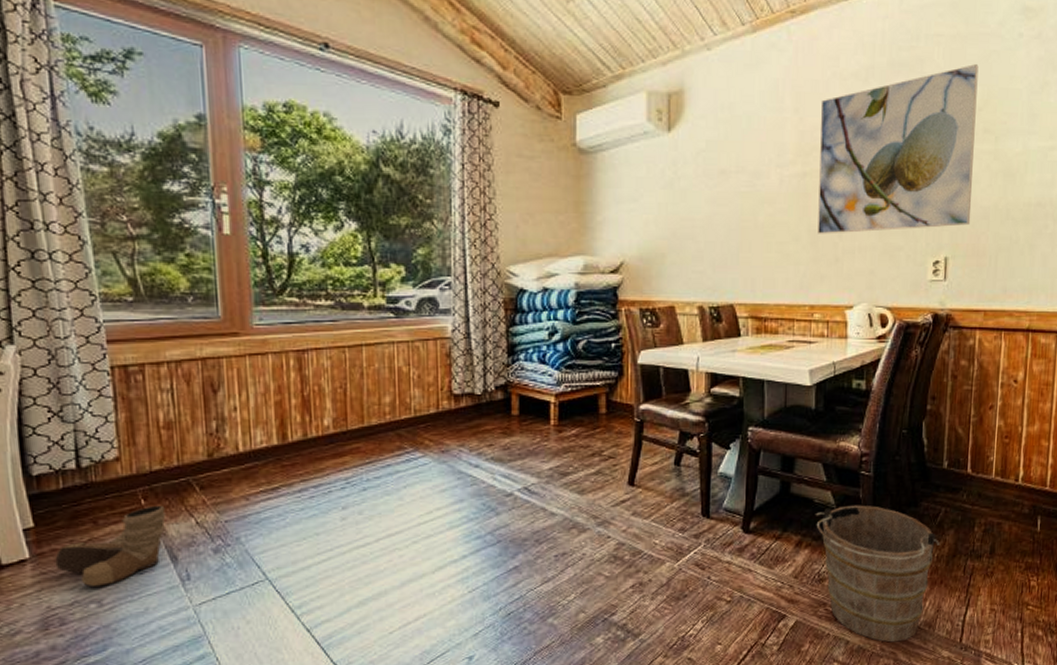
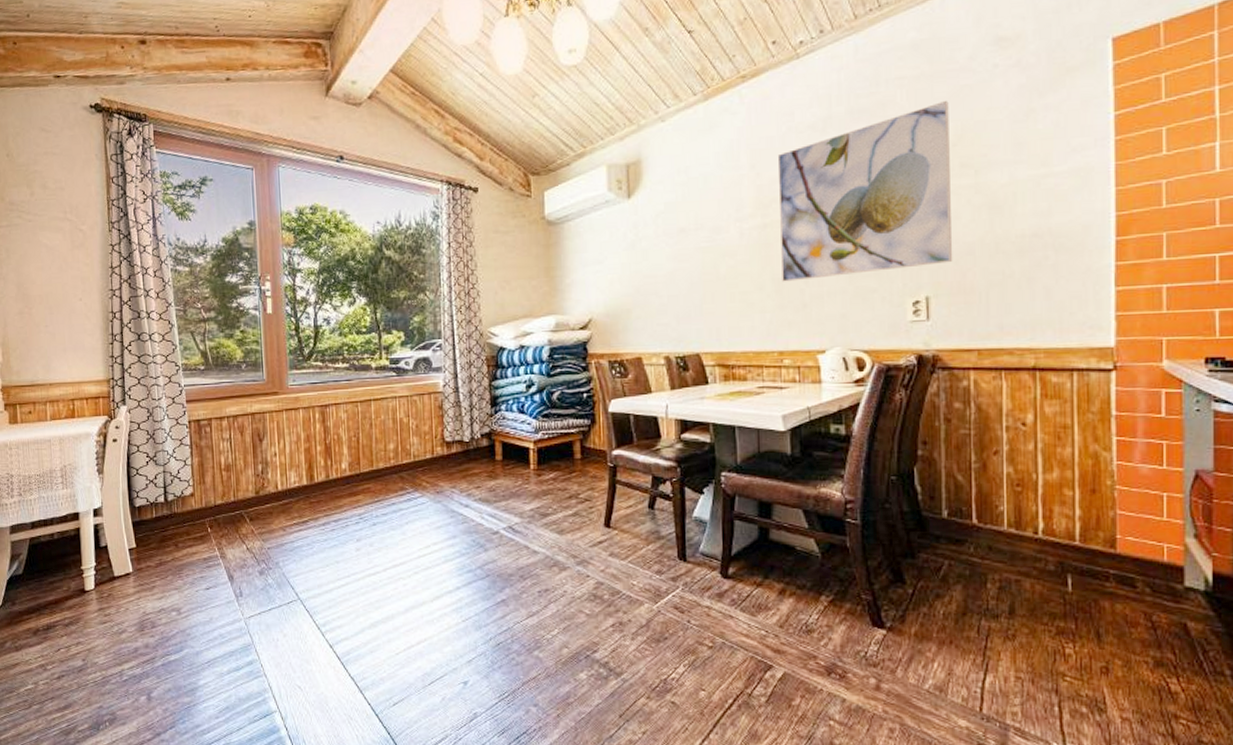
boots: present [55,505,166,588] -> none [149,533,225,598]
bucket: present [815,505,940,643] -> none [798,554,945,705]

